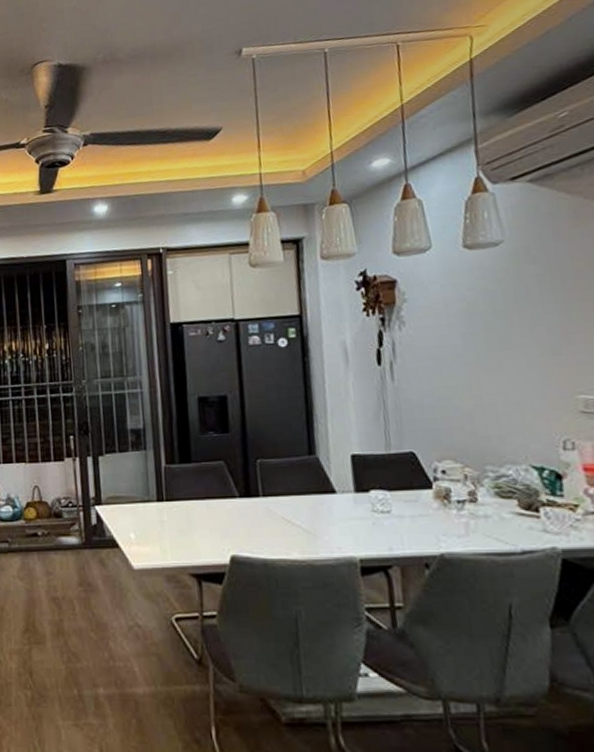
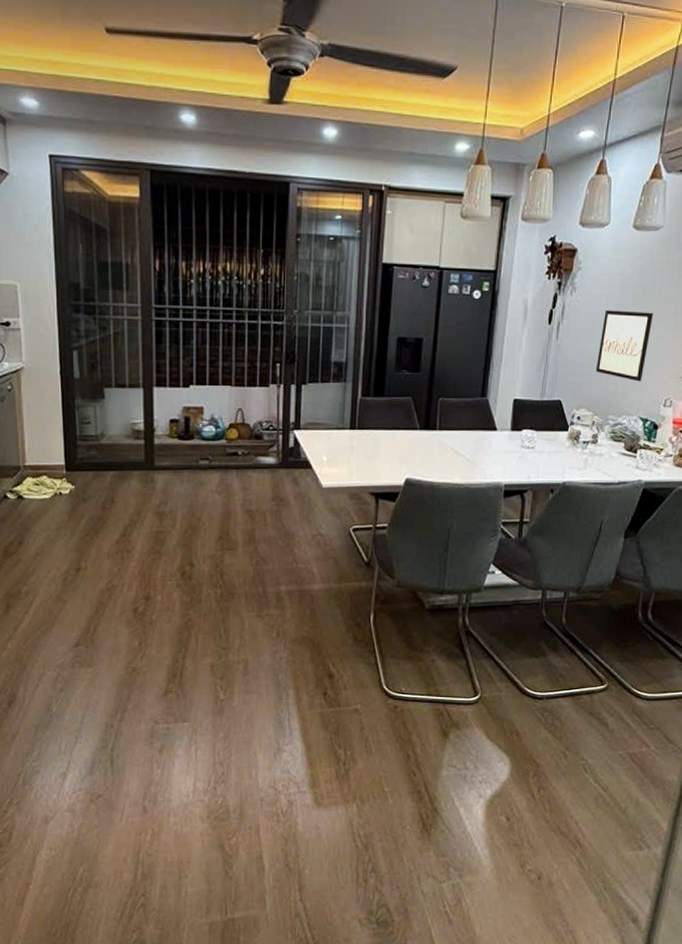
wall art: none [449,337,522,422] -> present [595,310,653,382]

